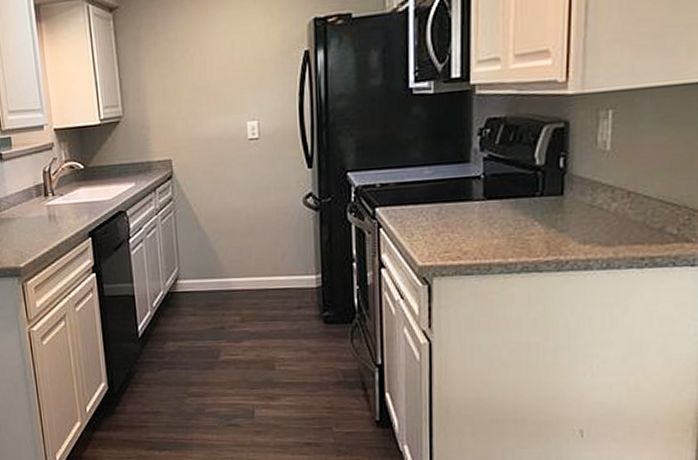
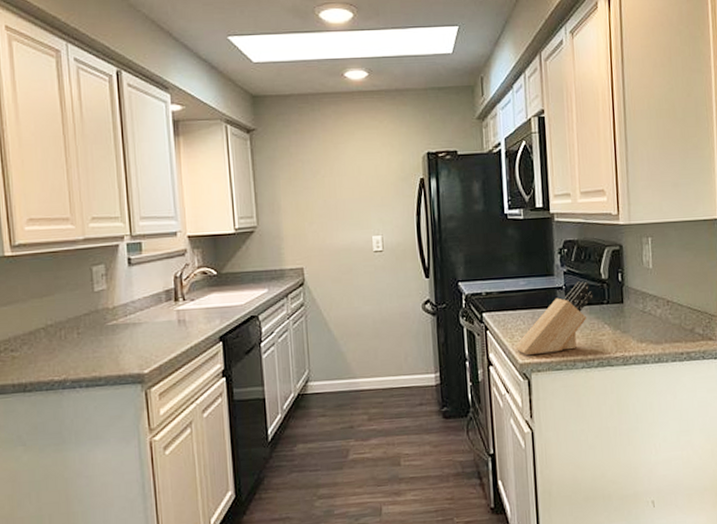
knife block: none [412,168,522,256] -> present [514,281,593,355]

